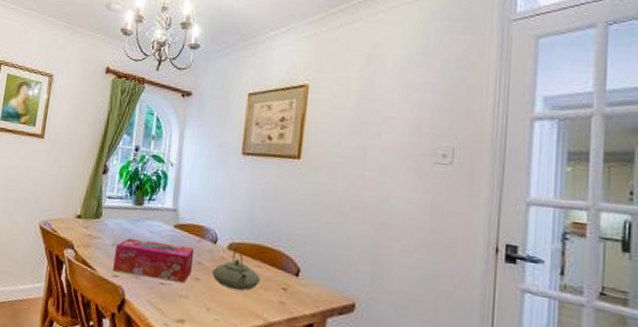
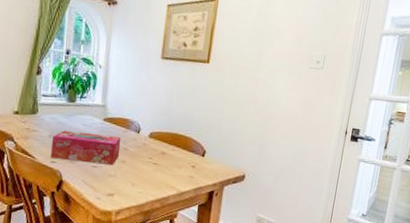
teapot: present [212,245,260,290] -> none [136,134,175,169]

